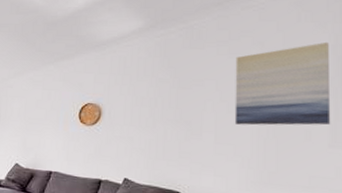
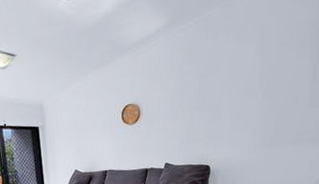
wall art: present [234,41,331,126] -> none [242,17,311,101]

